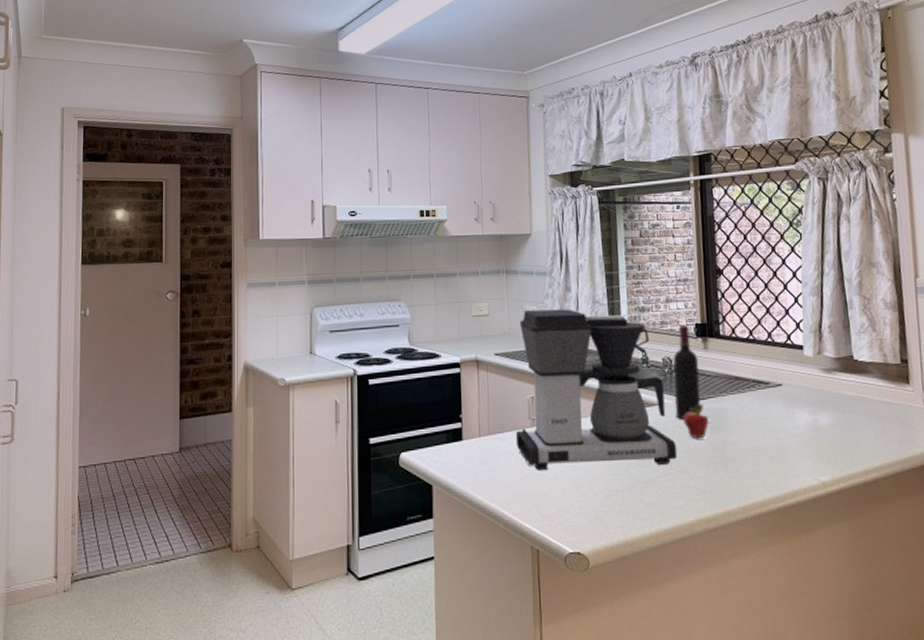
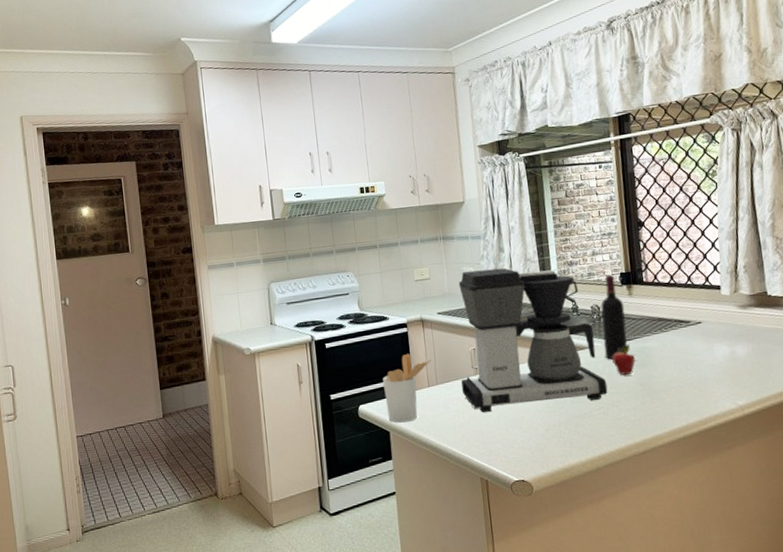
utensil holder: none [429,396,484,476] -> present [383,353,431,423]

